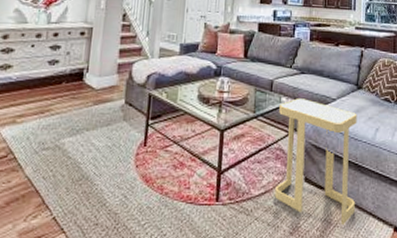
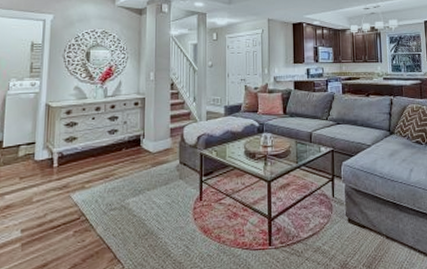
side table: present [275,98,357,226] -> none [319,147,397,260]

